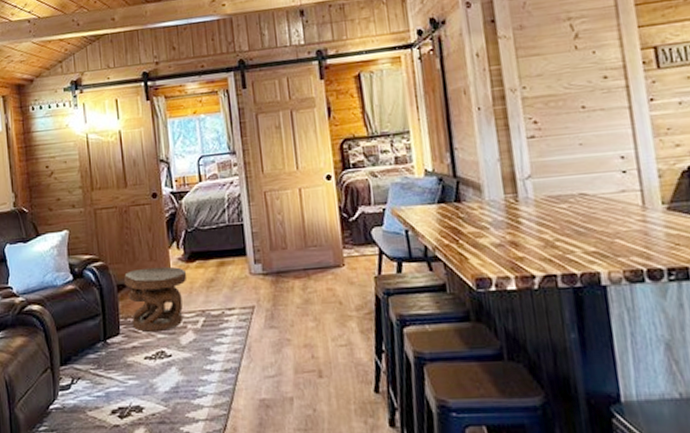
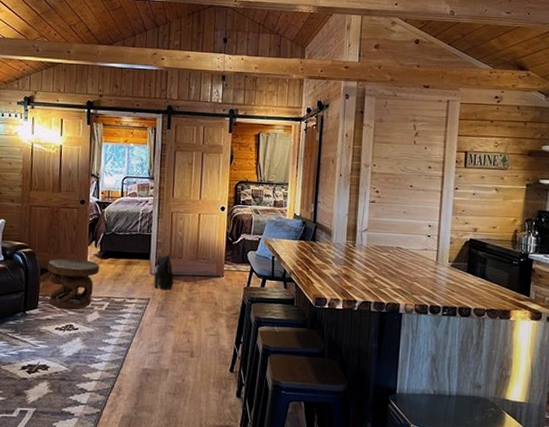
backpack: none [255,244,281,293] -> present [154,253,173,290]

